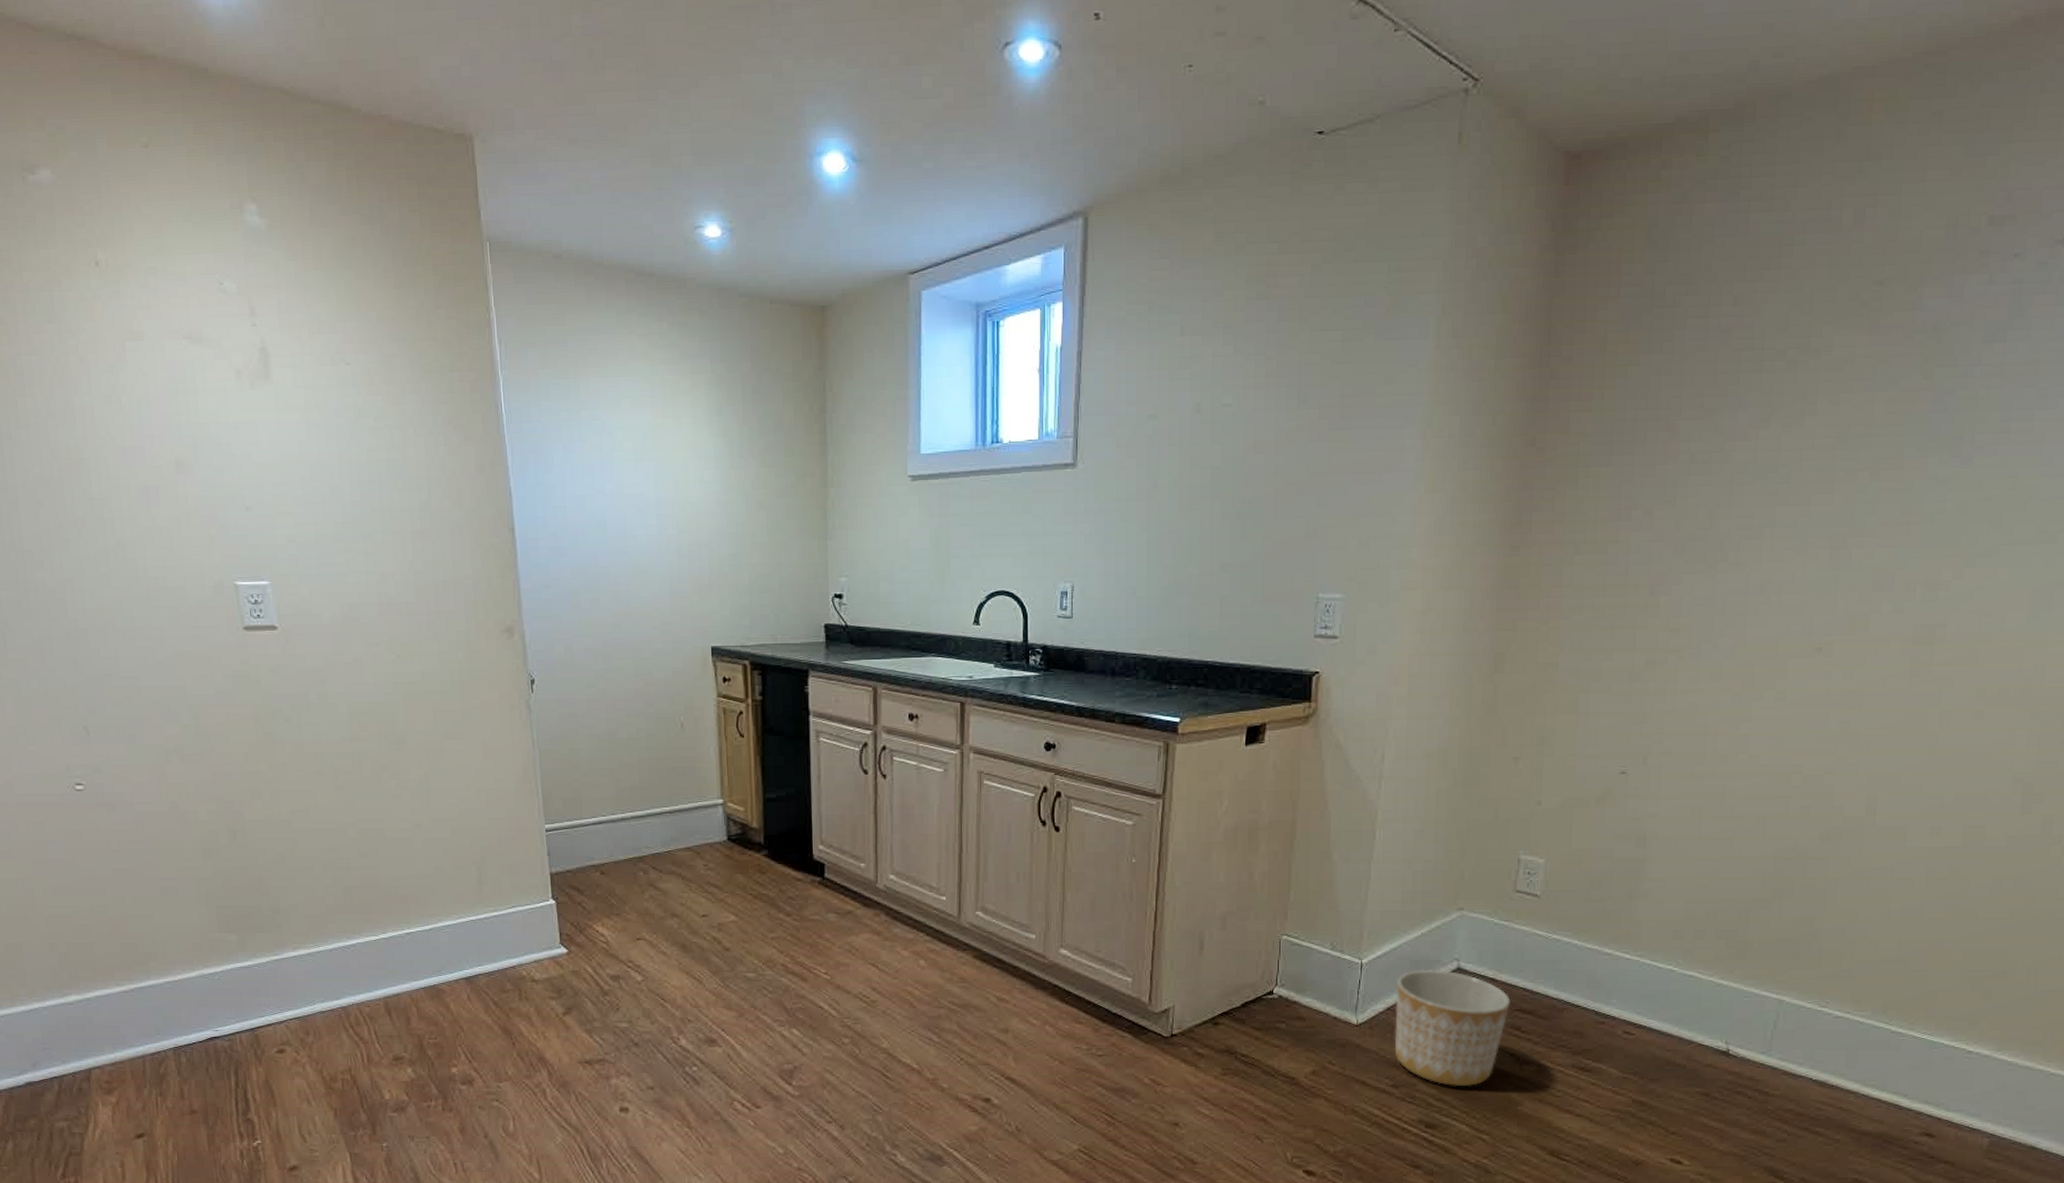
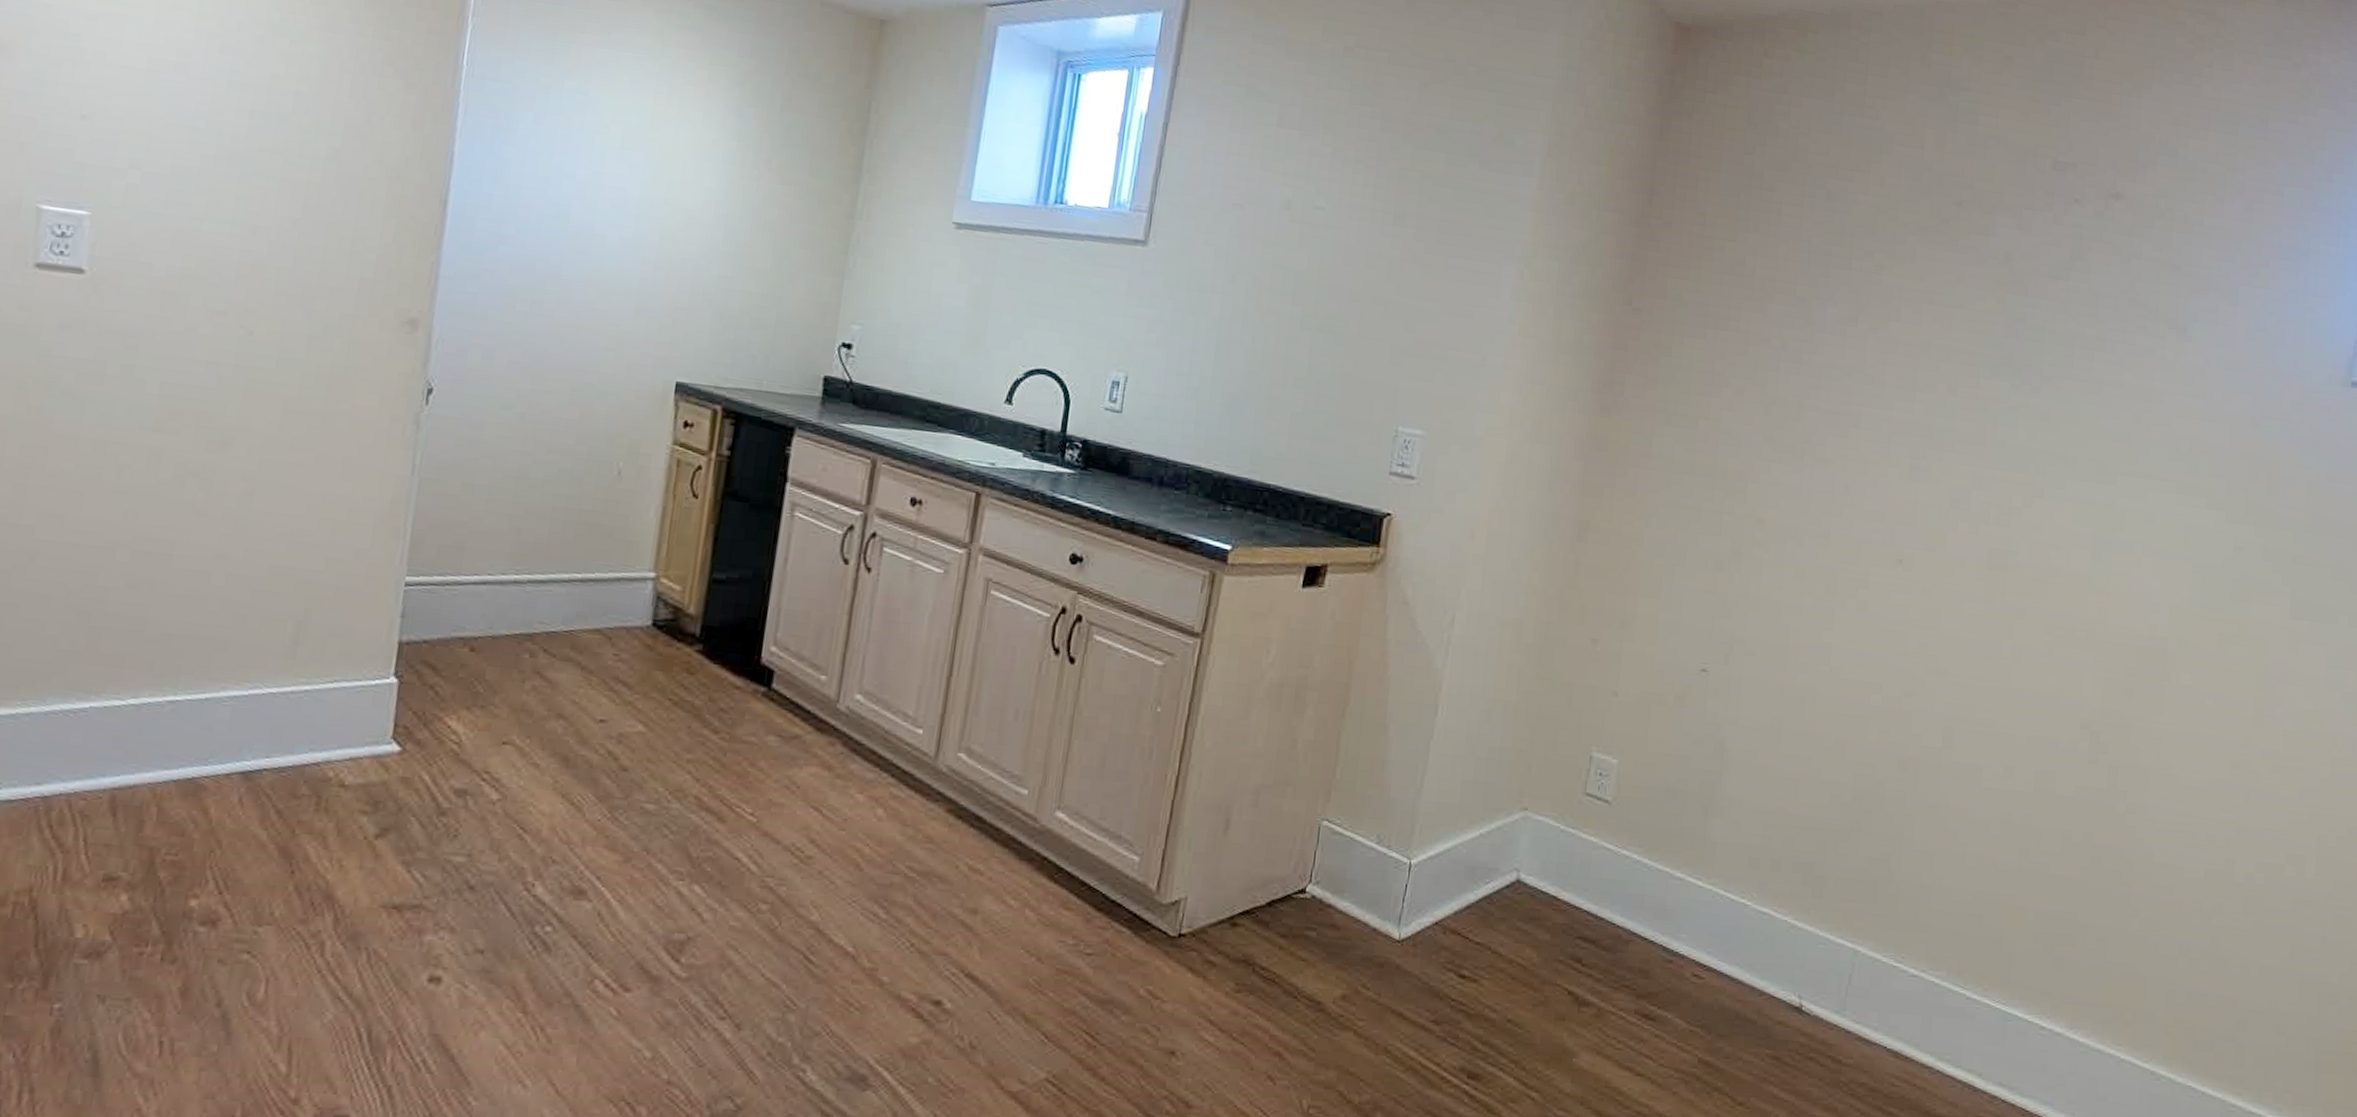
planter: present [1394,969,1511,1086] -> none [1439,877,1573,1029]

